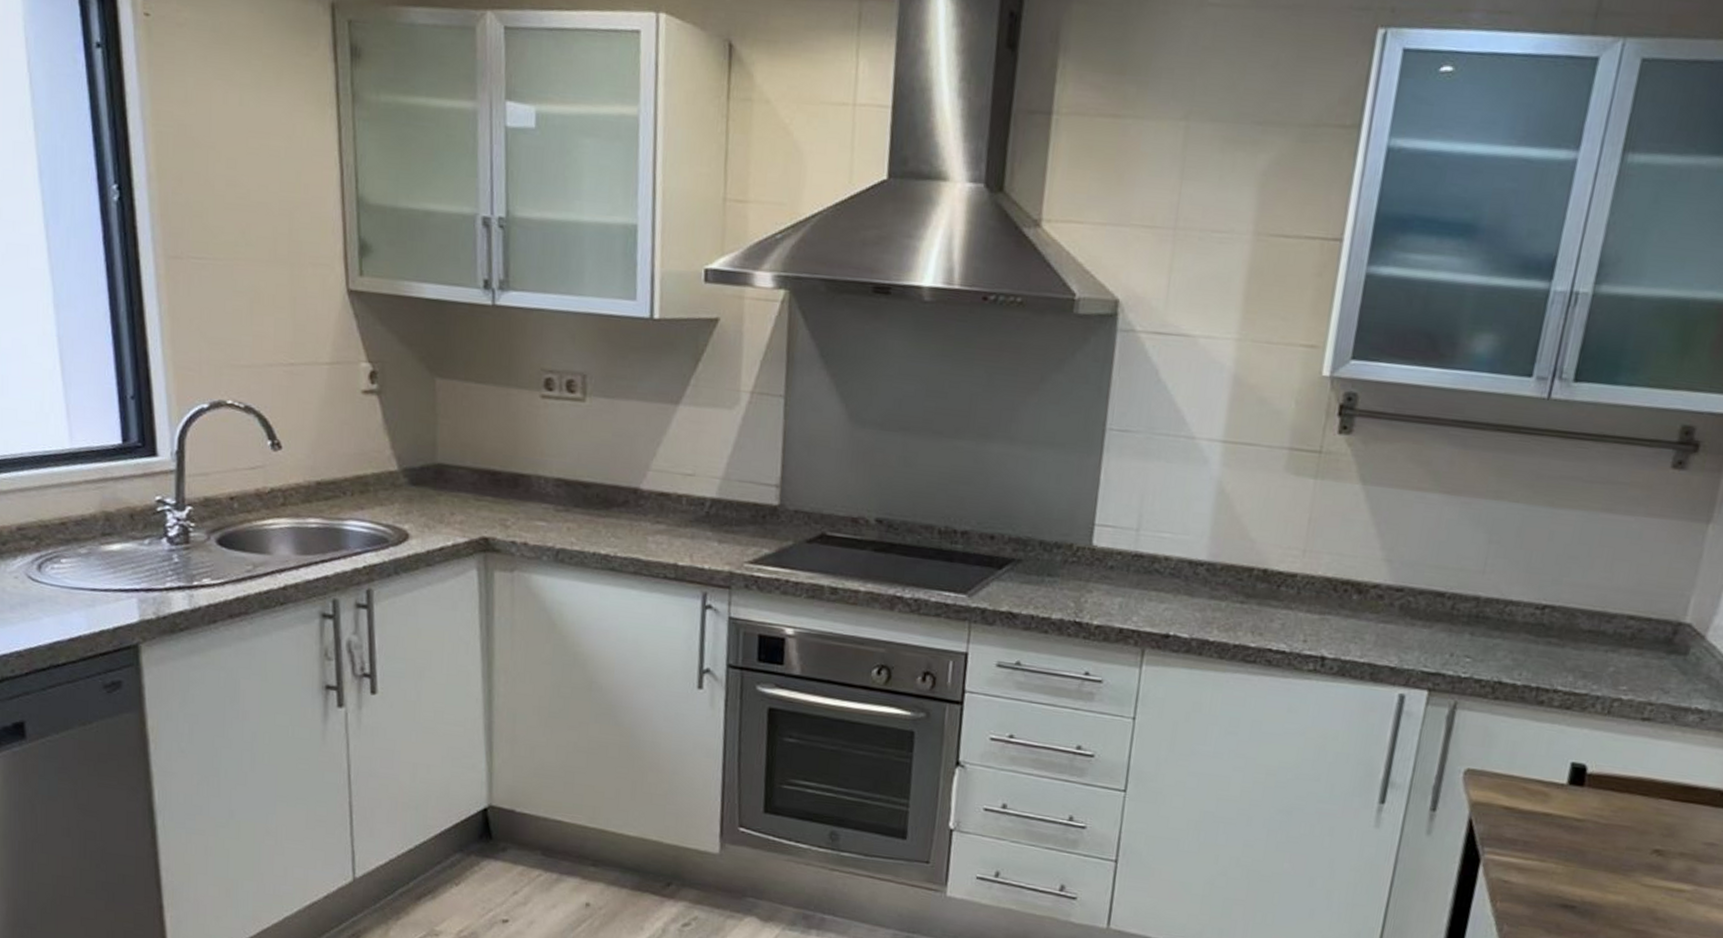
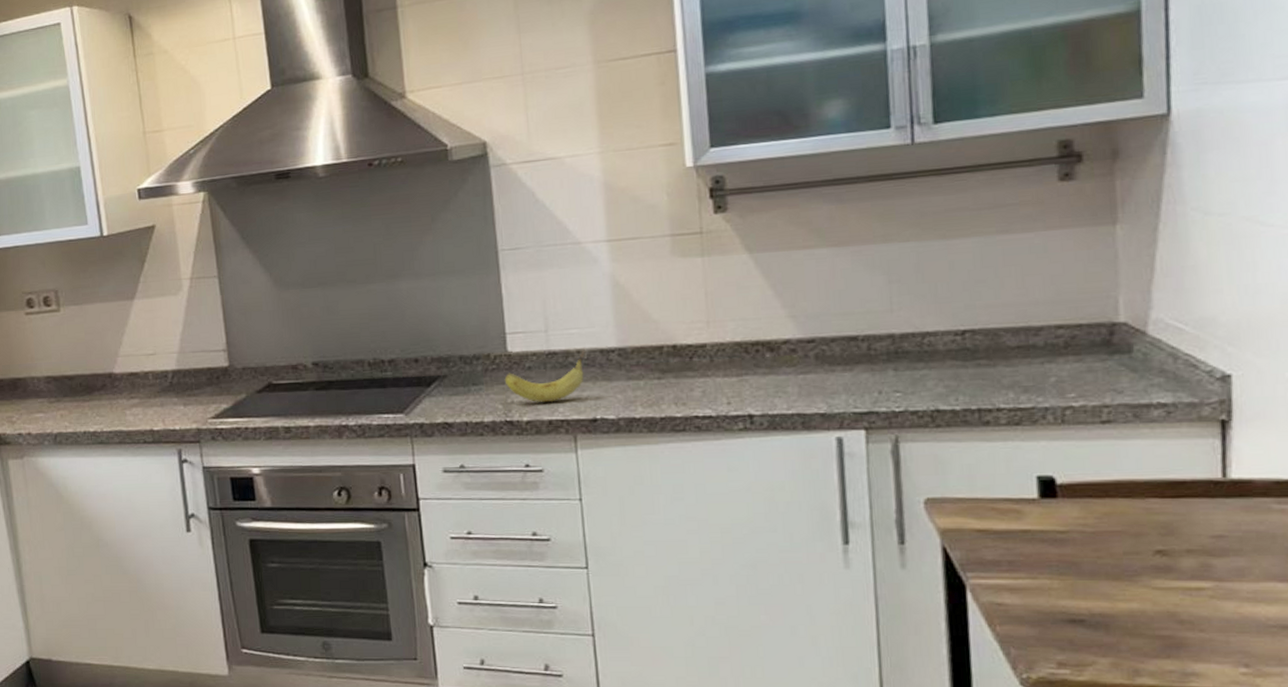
fruit: none [1082,555,1174,610] -> present [504,347,585,403]

